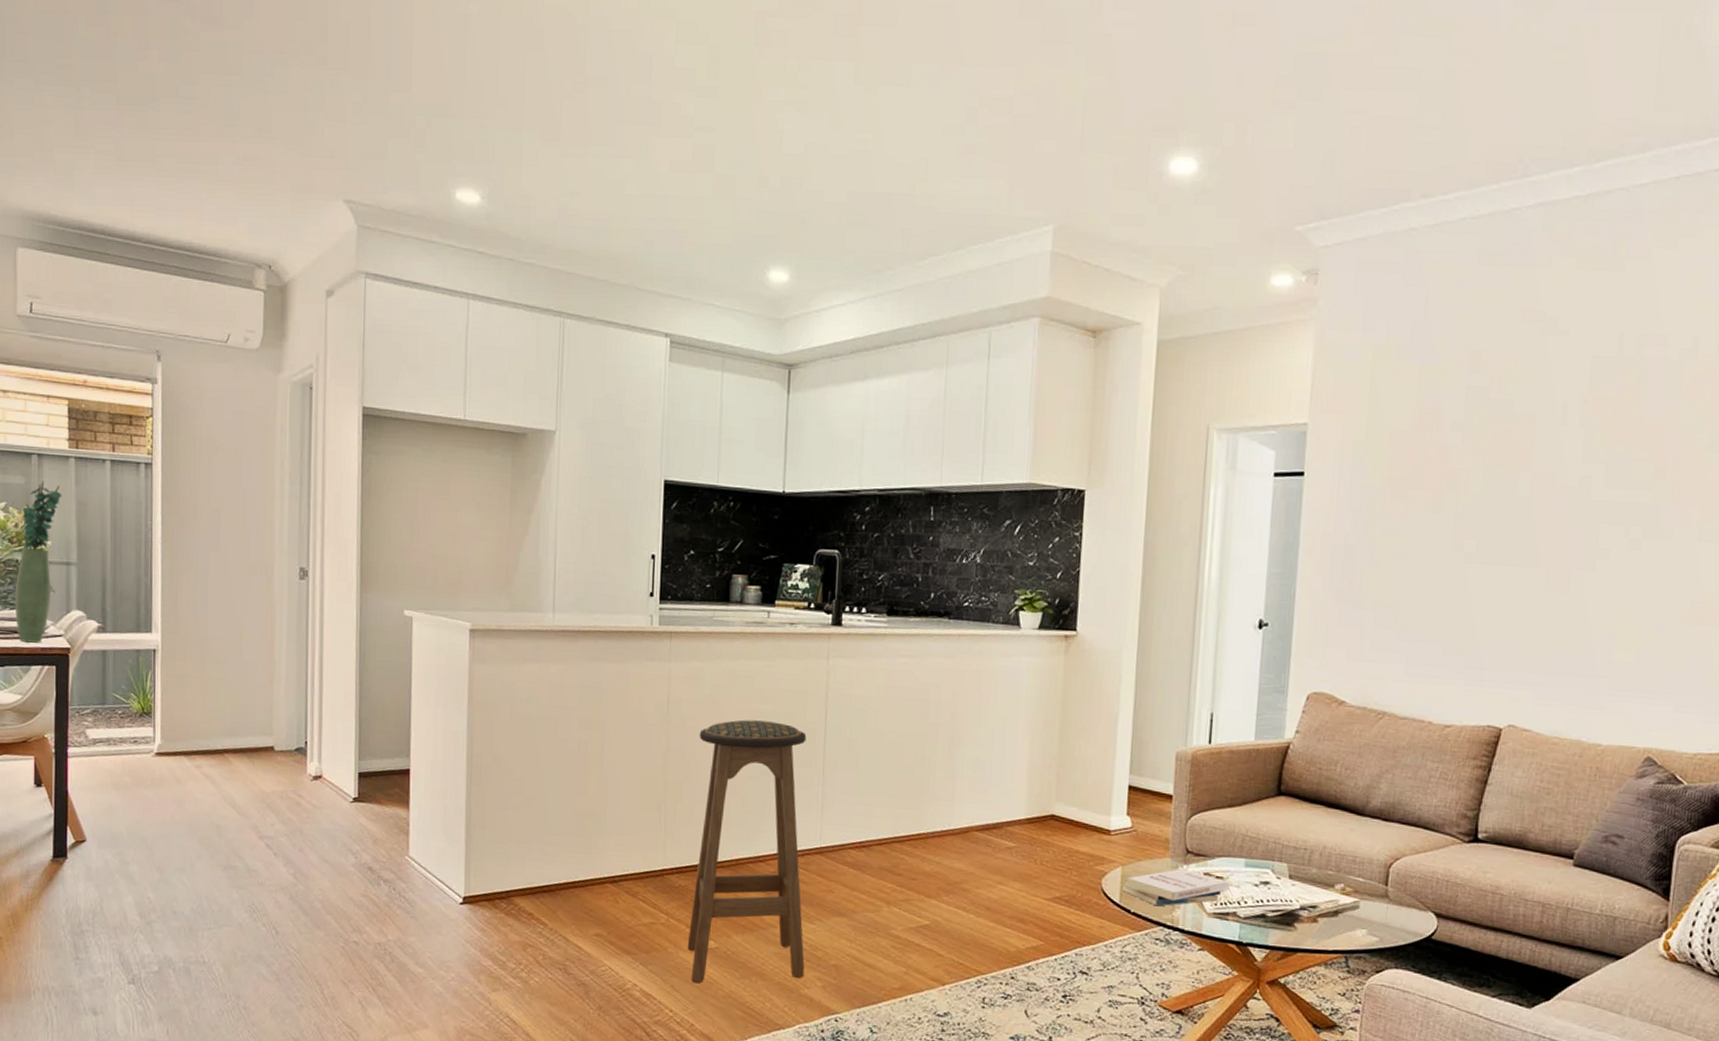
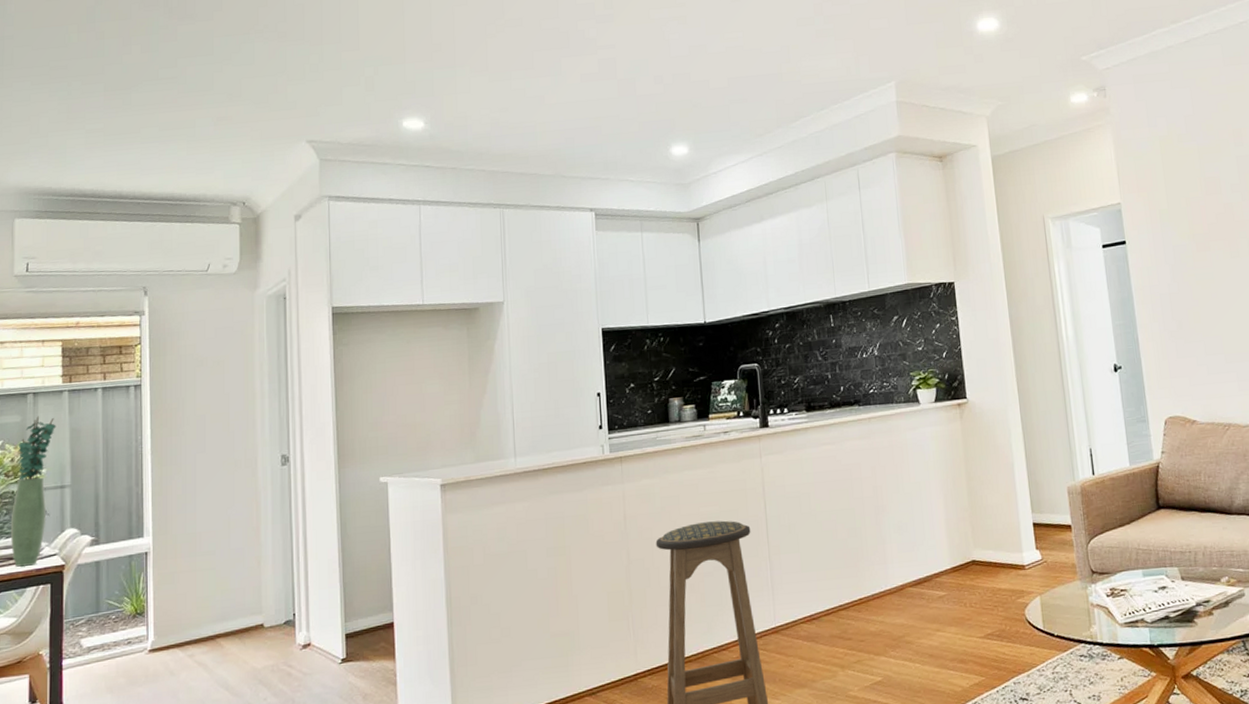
books: present [1122,868,1230,907] -> none [1043,587,1134,626]

